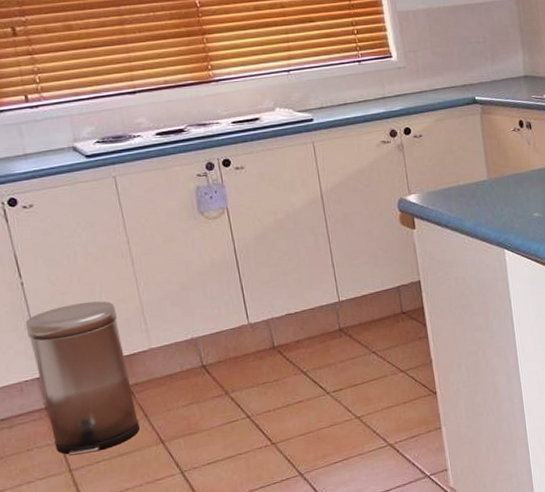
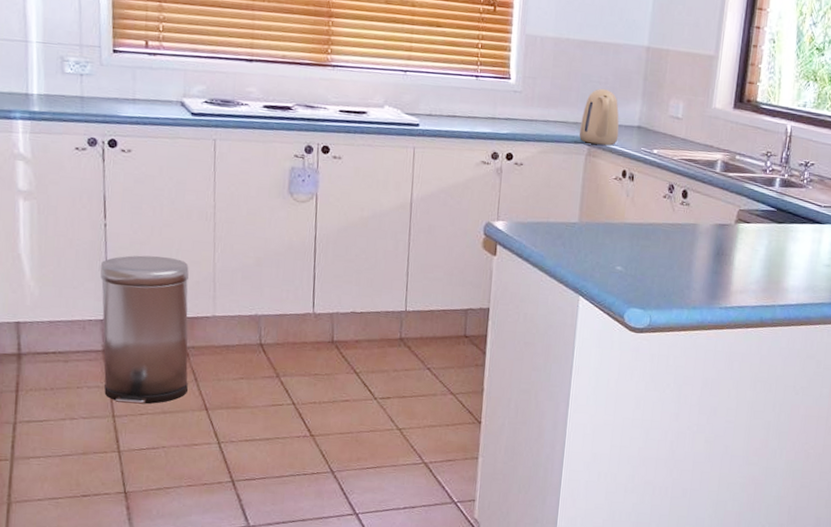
kettle: none [468,47,508,103] -> present [579,88,619,146]

